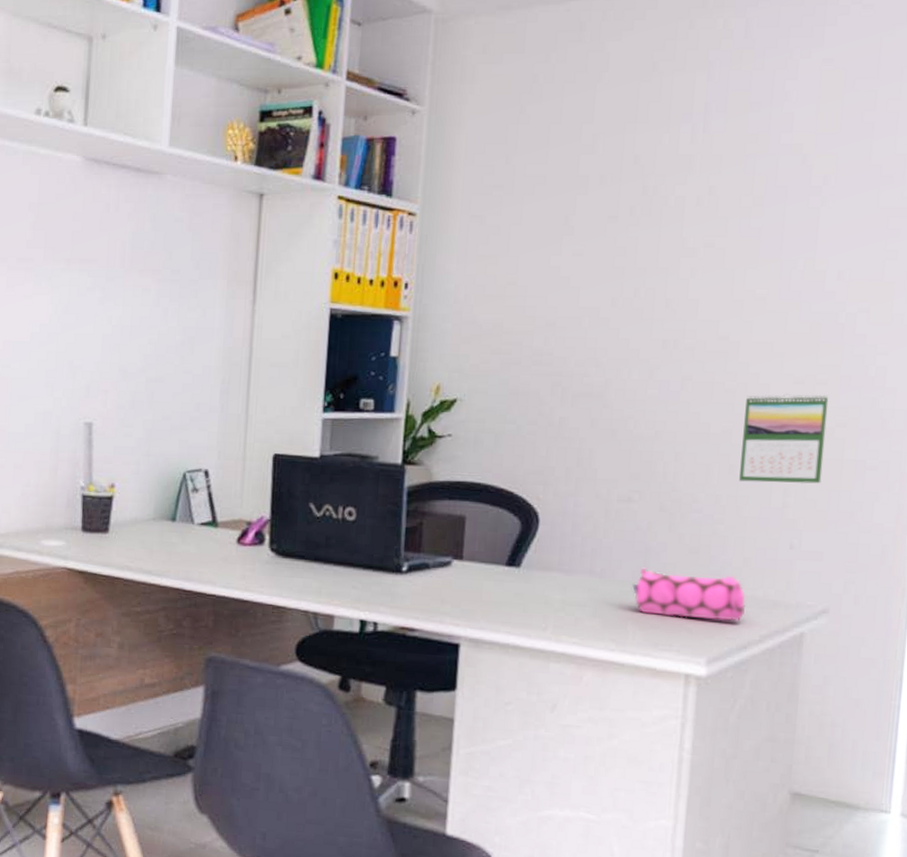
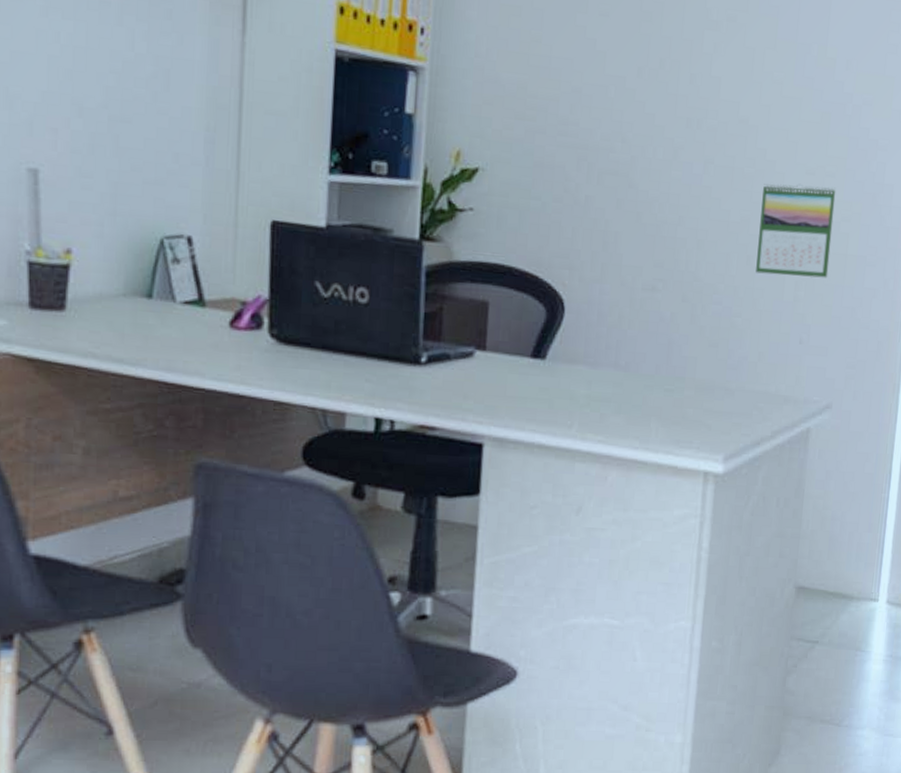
pencil case: present [632,567,746,622] -> none [655,361,760,417]

